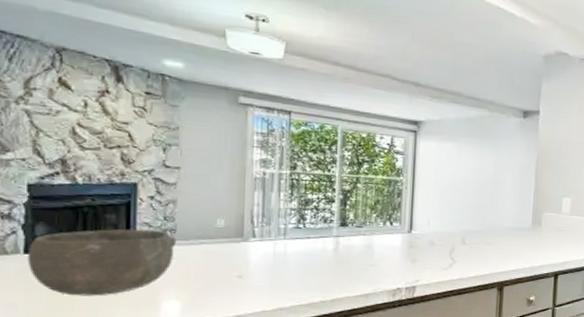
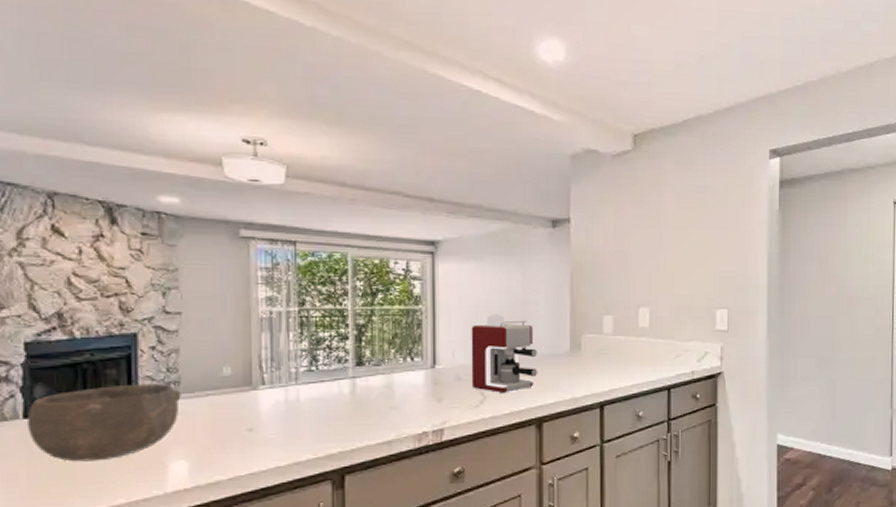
coffee maker: none [443,188,503,259] -> present [471,313,537,394]

